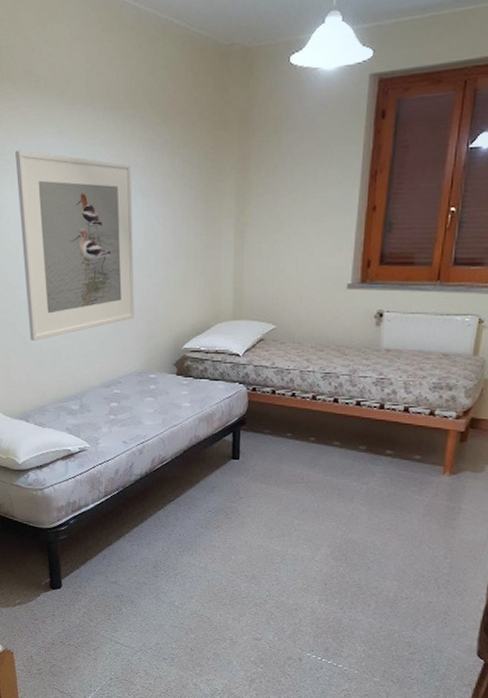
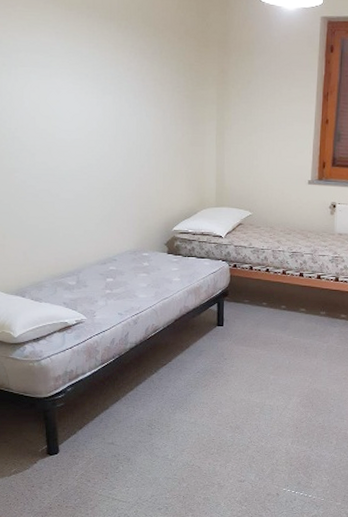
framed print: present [15,150,135,341] -> none [11,45,129,221]

